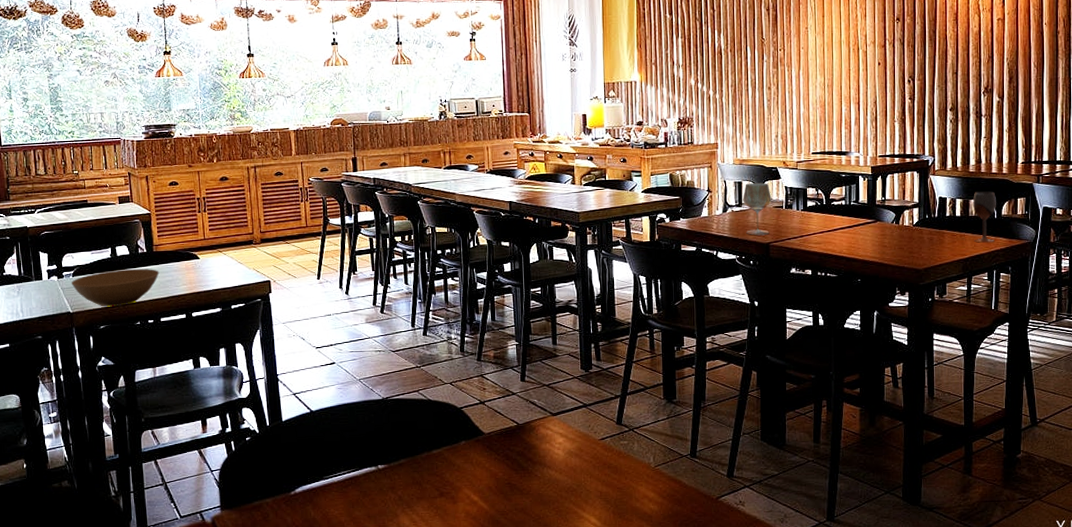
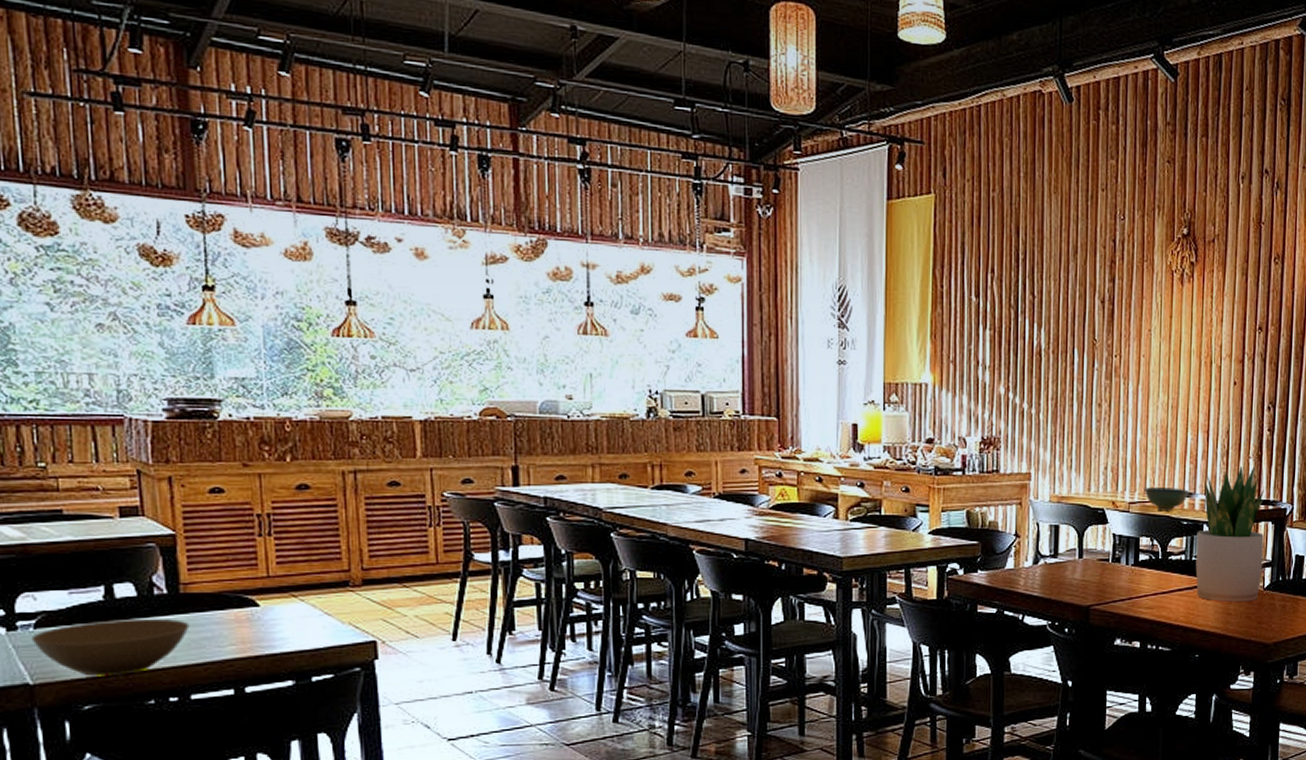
wine glass: present [743,183,772,236] -> none [1059,527,1096,596]
bowl: none [808,148,846,167] -> present [1144,487,1190,511]
planter: none [854,128,911,237] -> present [1195,466,1265,602]

